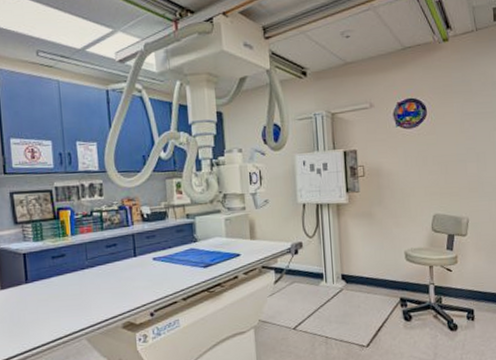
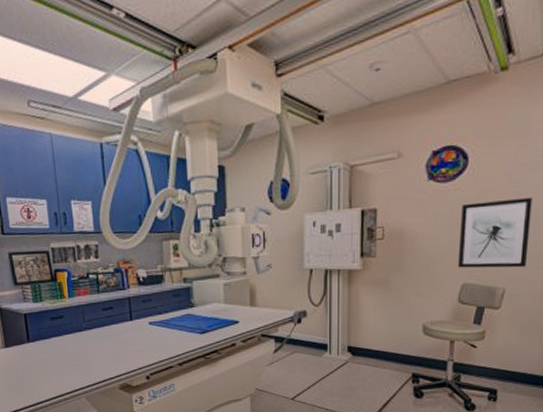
wall art: none [426,141,483,201] -> present [457,197,533,268]

